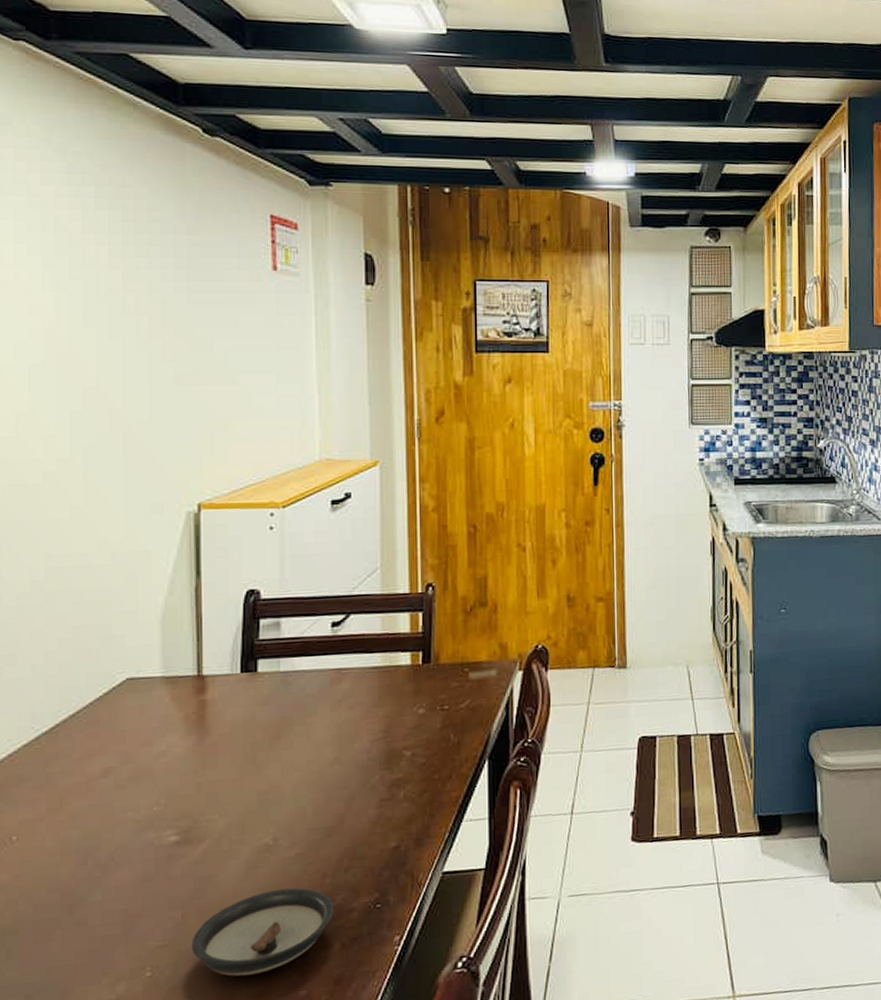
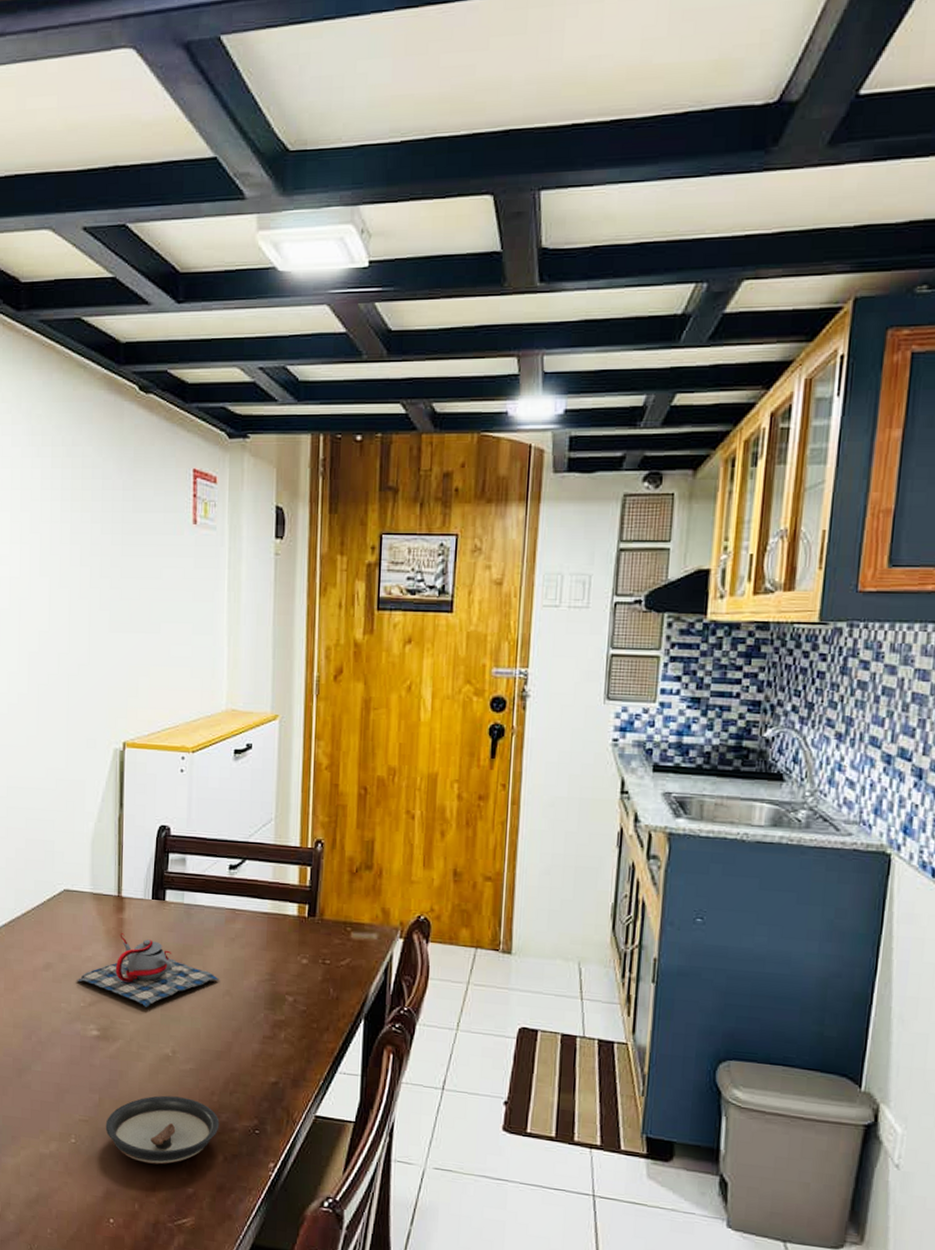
teapot: none [147,717,327,796] -> present [76,933,220,1007]

